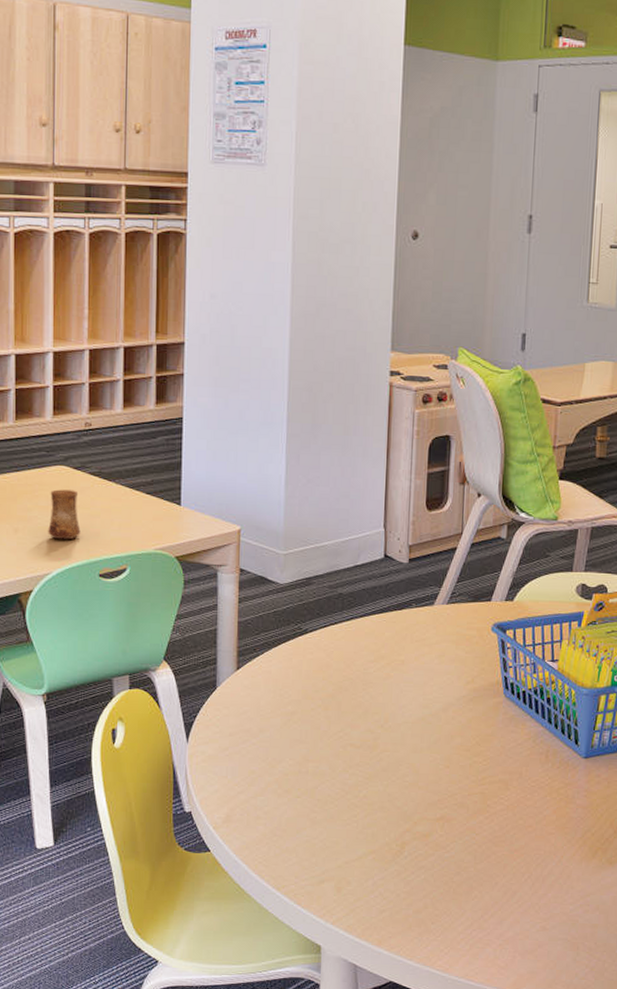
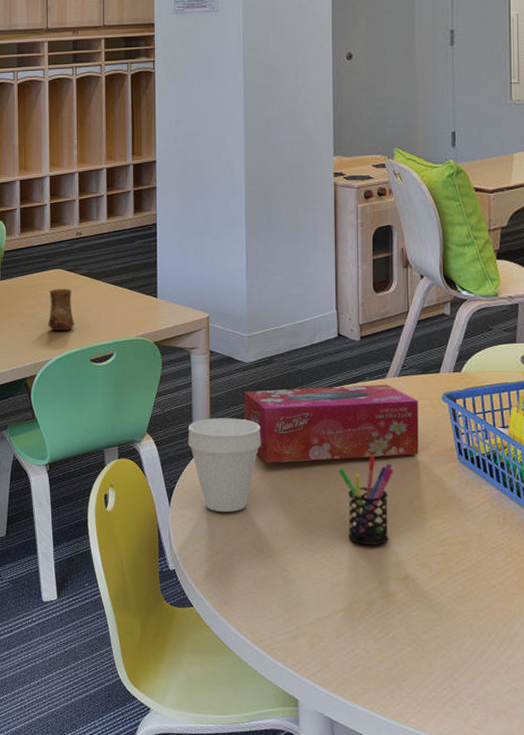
cup: none [210,645,294,749] -> present [188,418,261,512]
tissue box: none [276,612,466,696] -> present [244,384,419,463]
pen holder: none [377,688,436,784] -> present [338,454,394,545]

